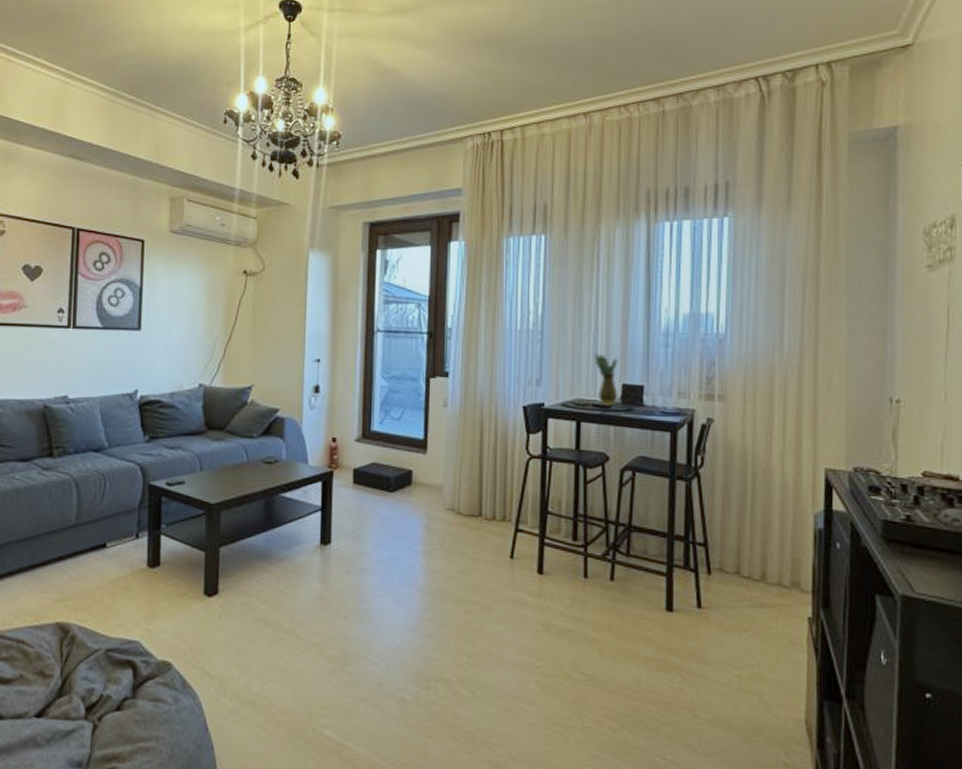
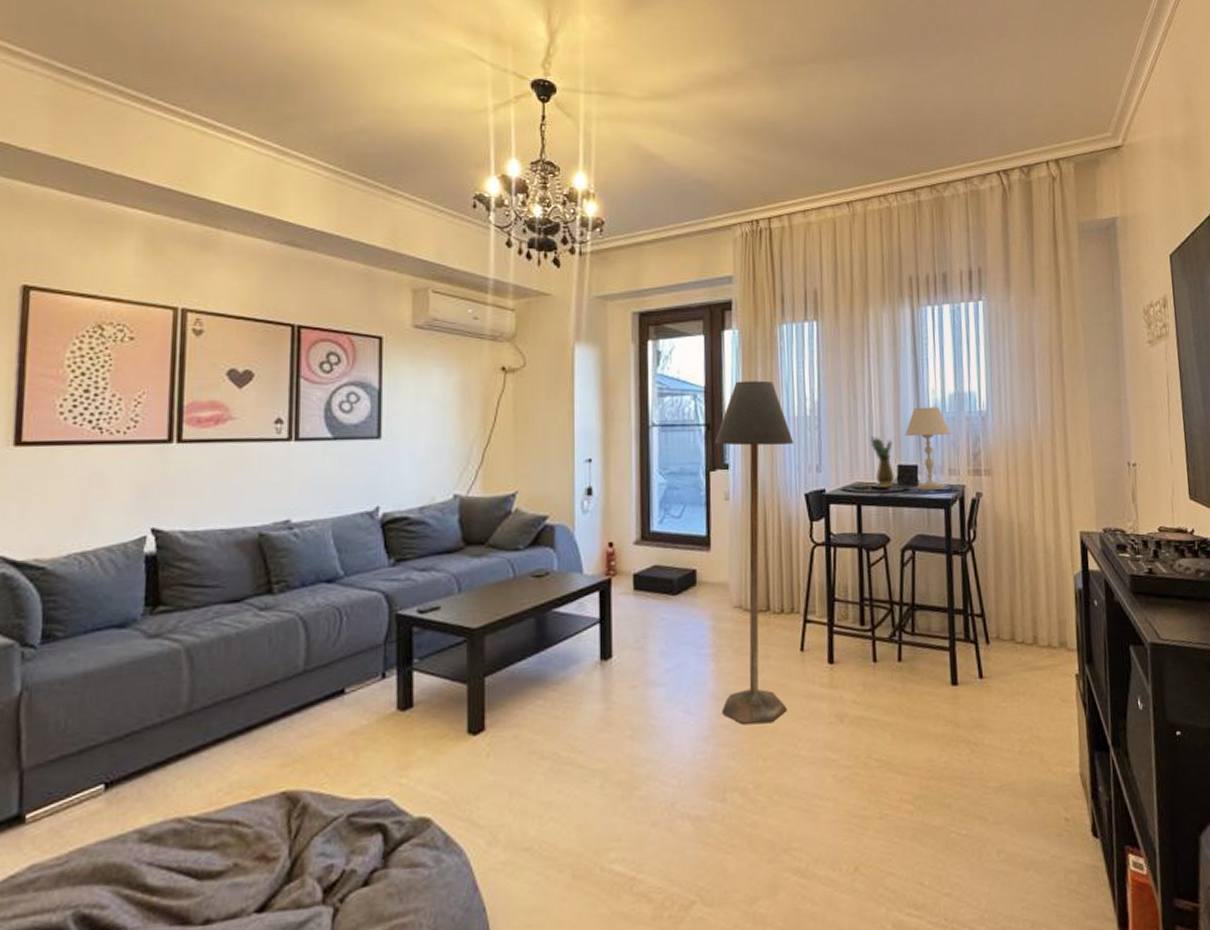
floor lamp: none [430,292,514,623] -> present [715,380,794,724]
table lamp: none [631,326,682,412] -> present [904,407,950,490]

